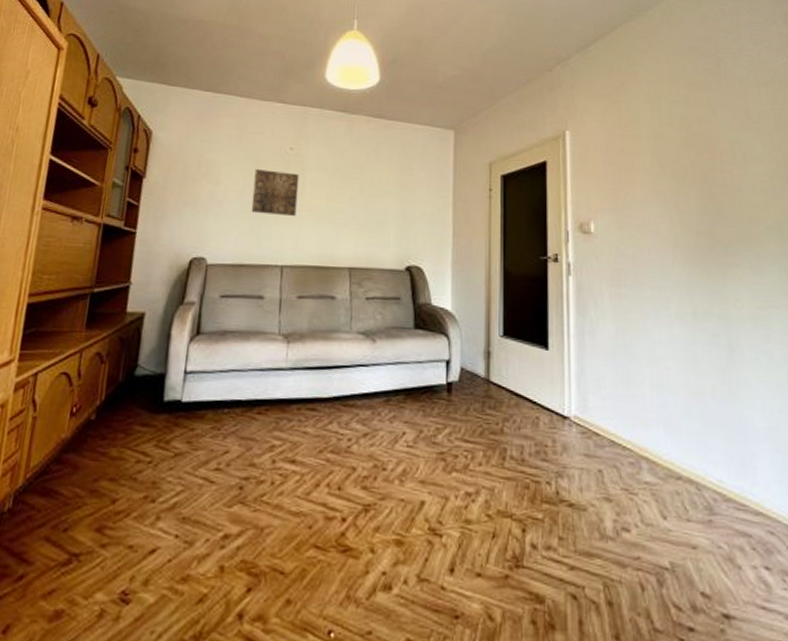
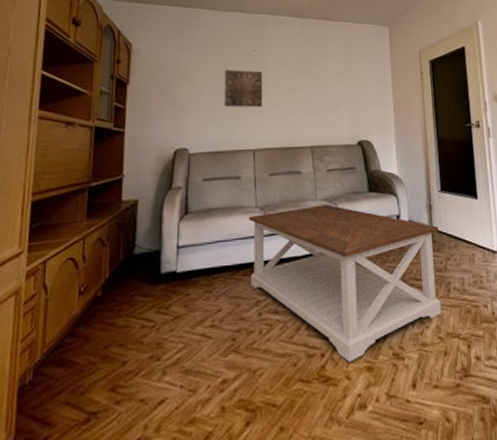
coffee table: none [266,338,497,532] -> present [249,205,442,363]

